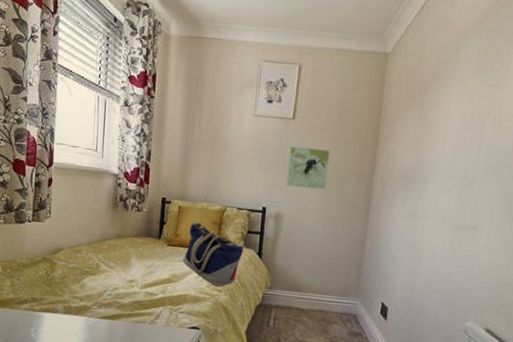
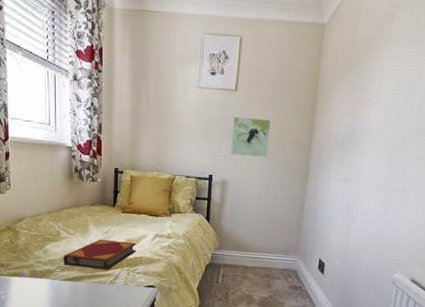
hardback book: none [101,273,182,308] -> present [63,239,137,270]
tote bag: present [182,222,244,287] -> none [136,190,193,249]

